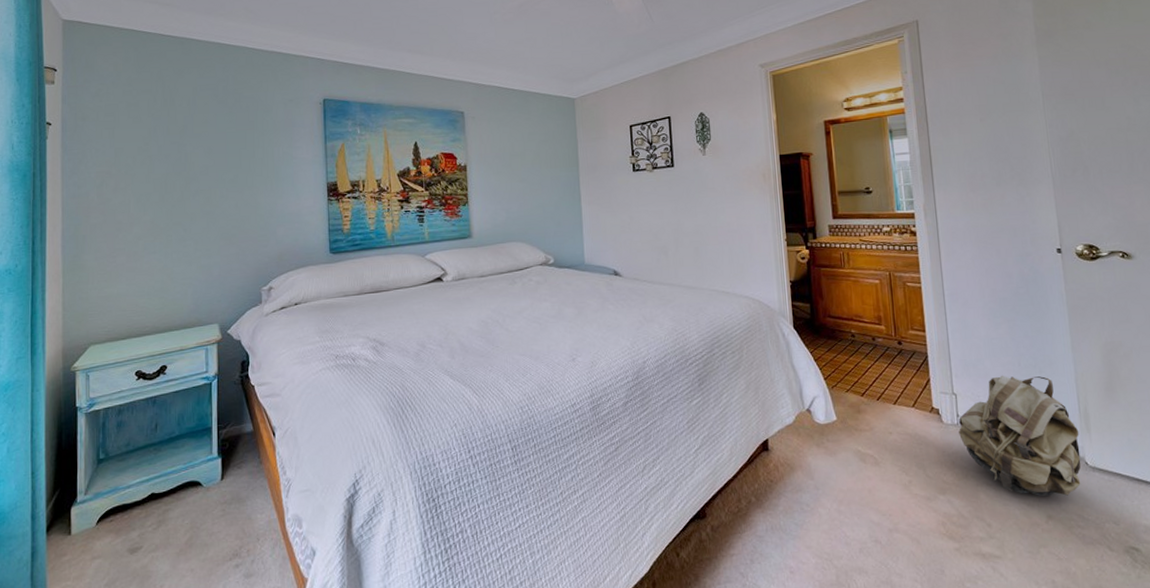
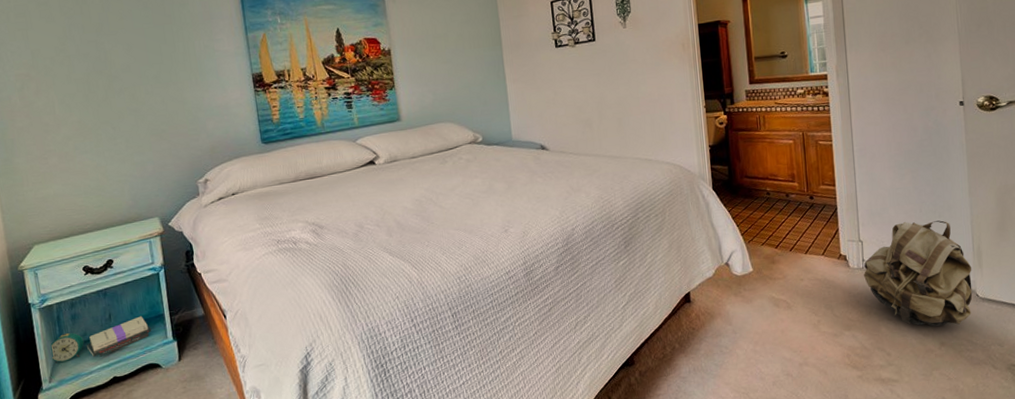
alarm clock: none [91,441,126,474] -> present [50,332,84,364]
books: none [128,428,197,470] -> present [86,316,152,357]

